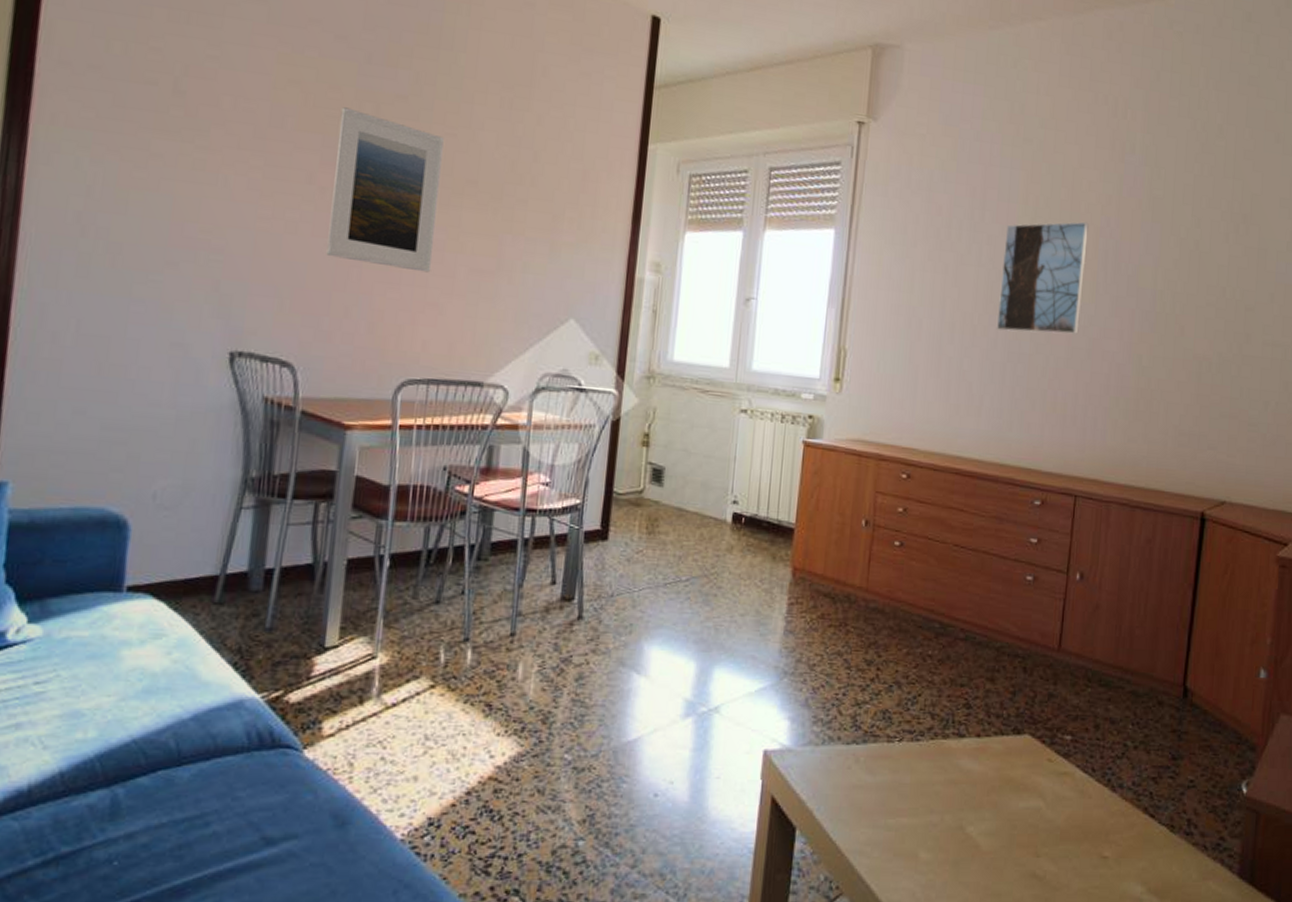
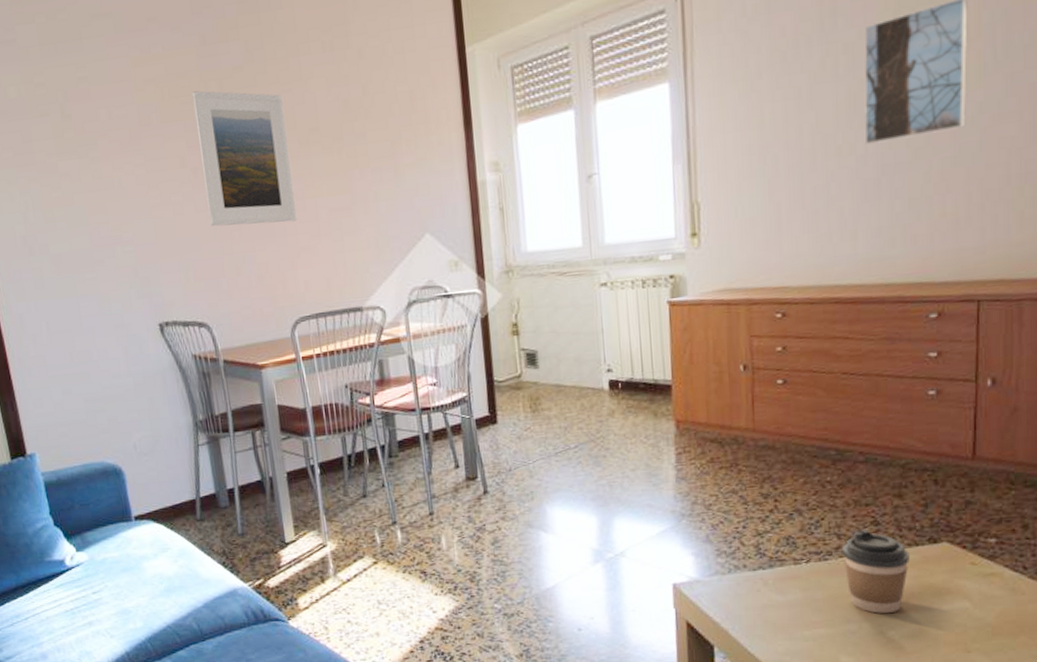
coffee cup: none [934,712,996,807] -> present [843,529,911,614]

